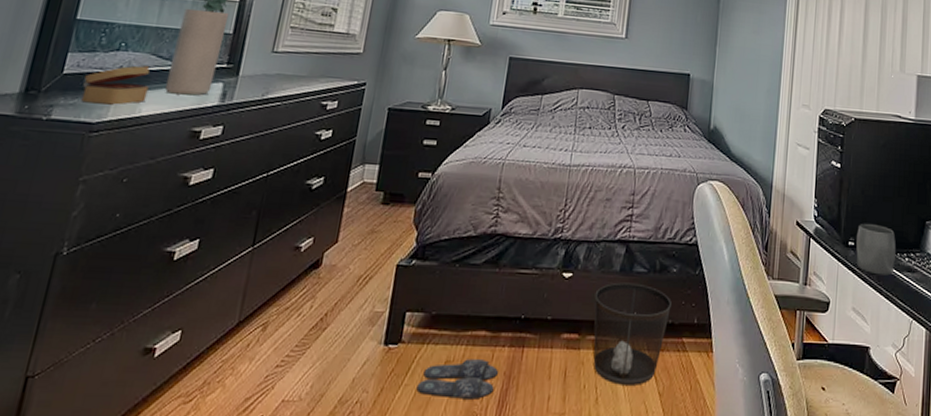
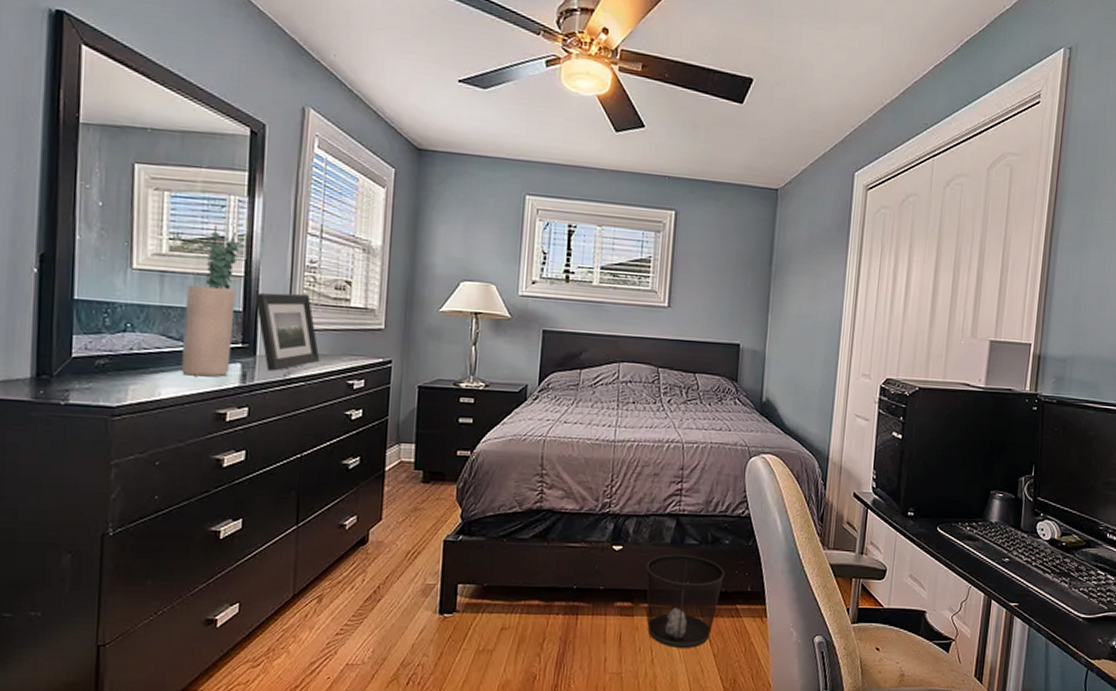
jewelry box: present [81,65,151,105] -> none [95,347,164,389]
picture frame: none [246,17,299,91] -> present [255,292,320,371]
slippers: present [416,359,498,399] -> none [475,626,554,662]
mug: present [855,223,897,276] -> none [915,493,958,544]

